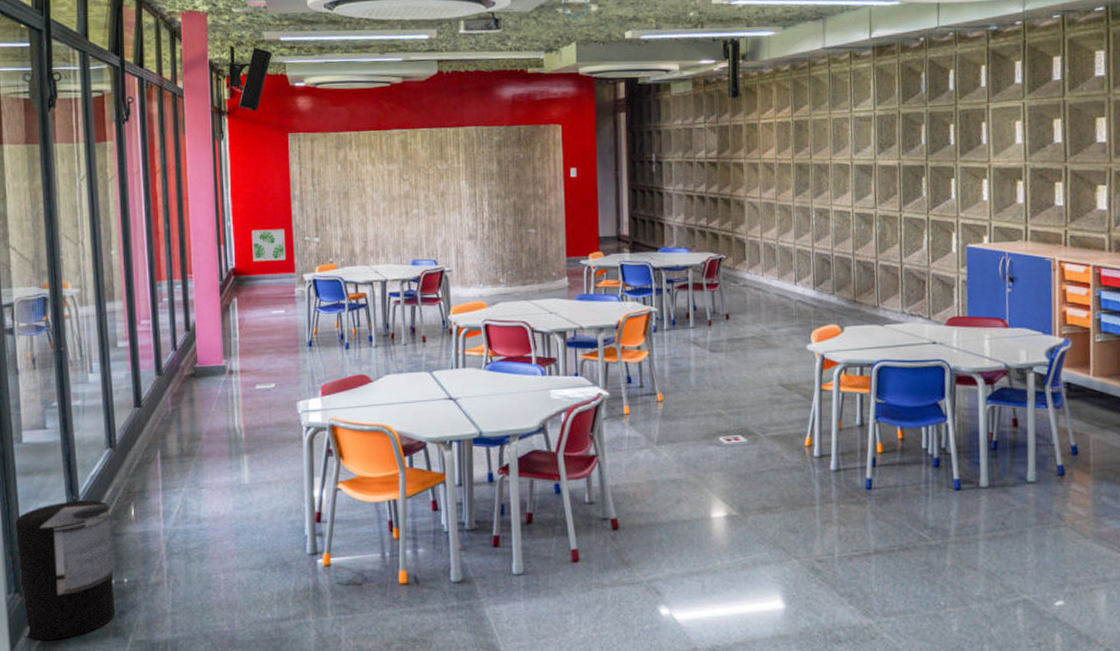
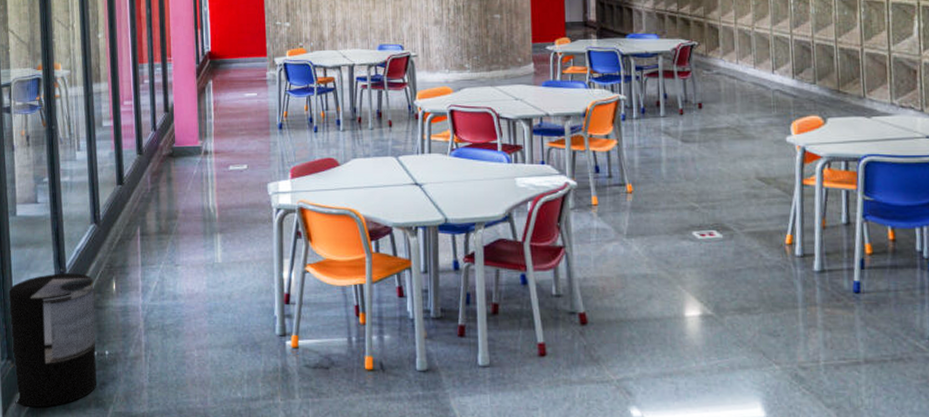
wall art: present [251,229,286,261] -> none [226,13,259,45]

